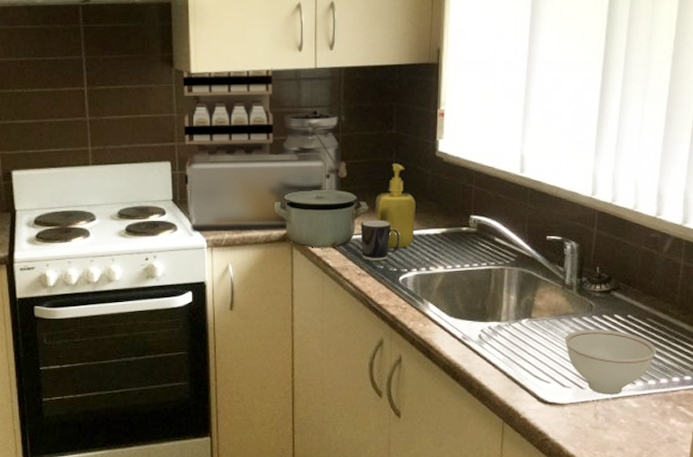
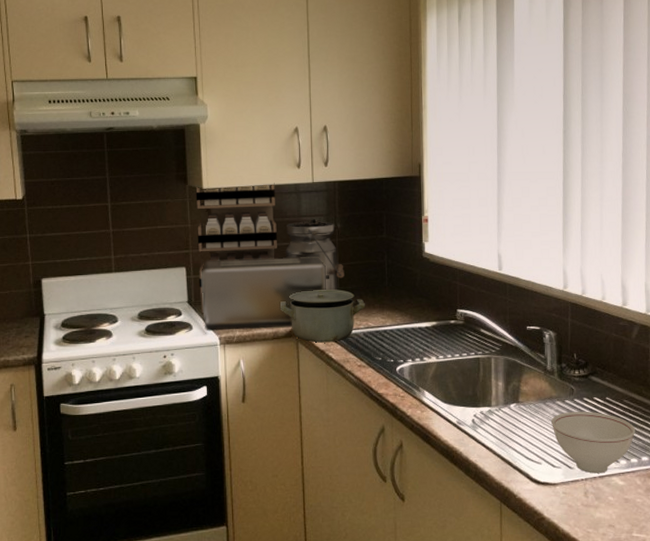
mug: present [360,220,400,261] -> none [359,315,395,353]
soap dispenser: present [375,164,416,248] -> none [371,264,408,340]

